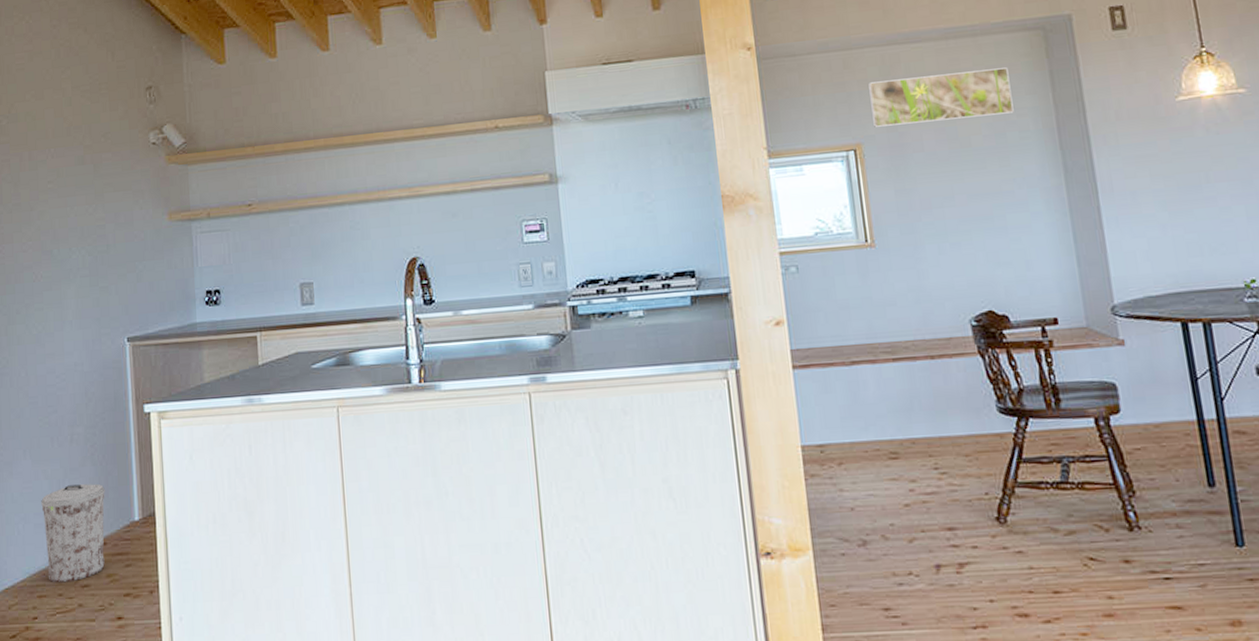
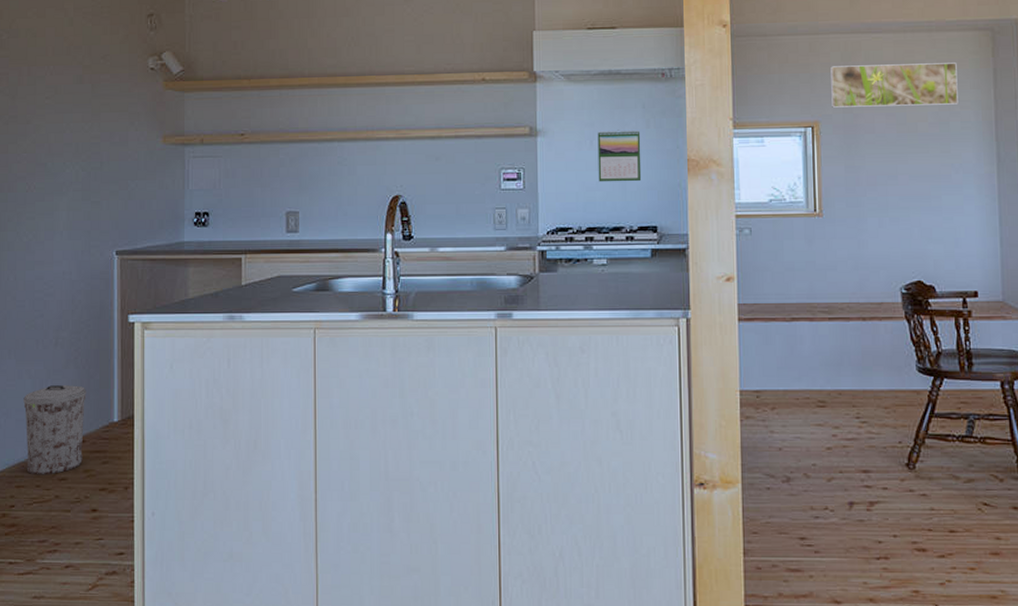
calendar: none [622,168,674,228] -> present [597,130,642,182]

